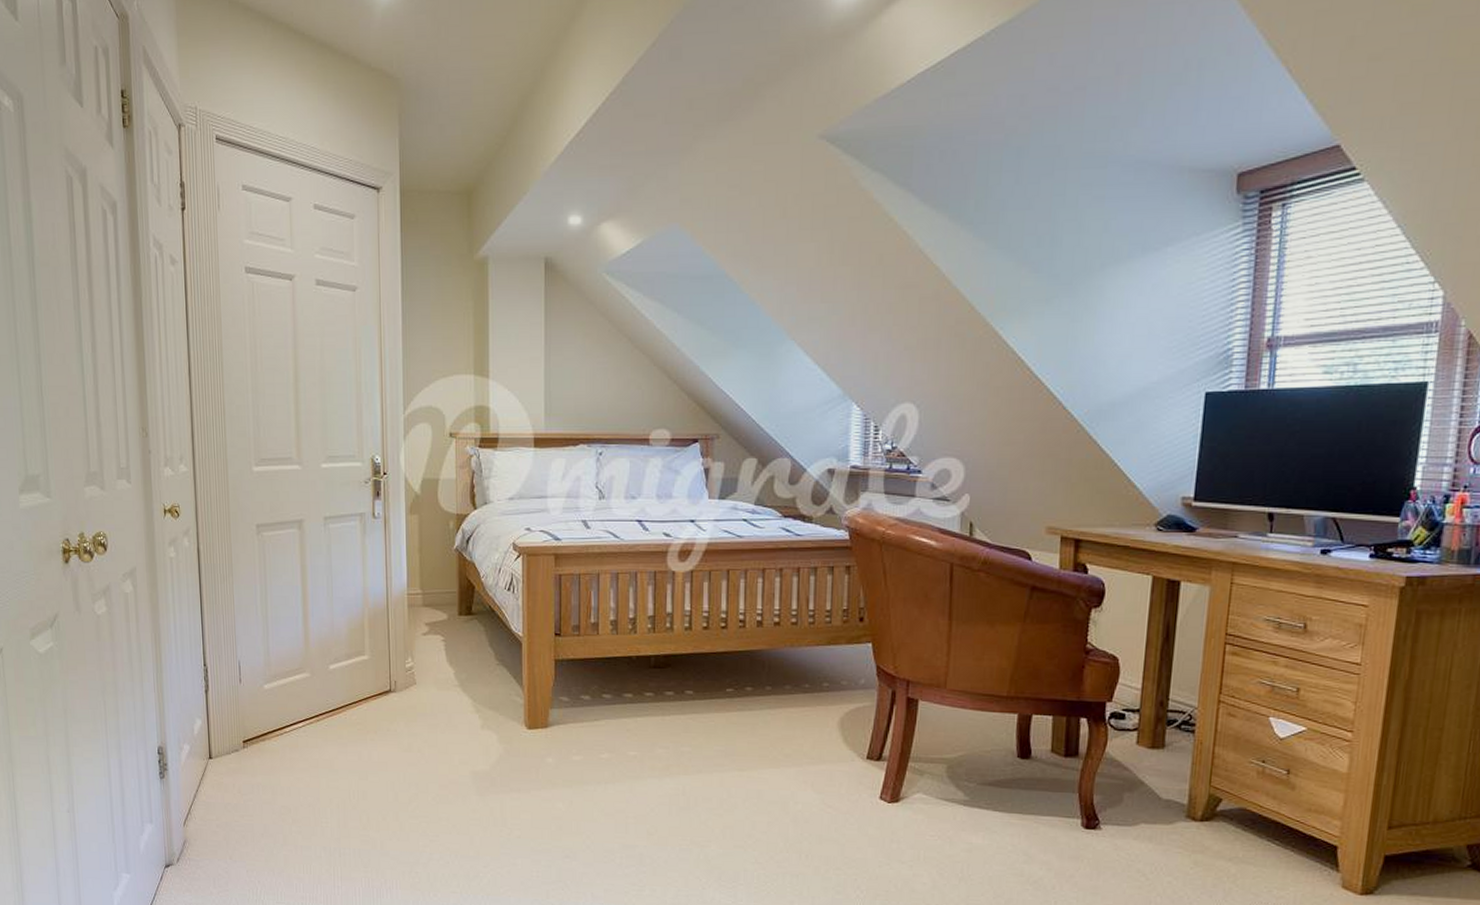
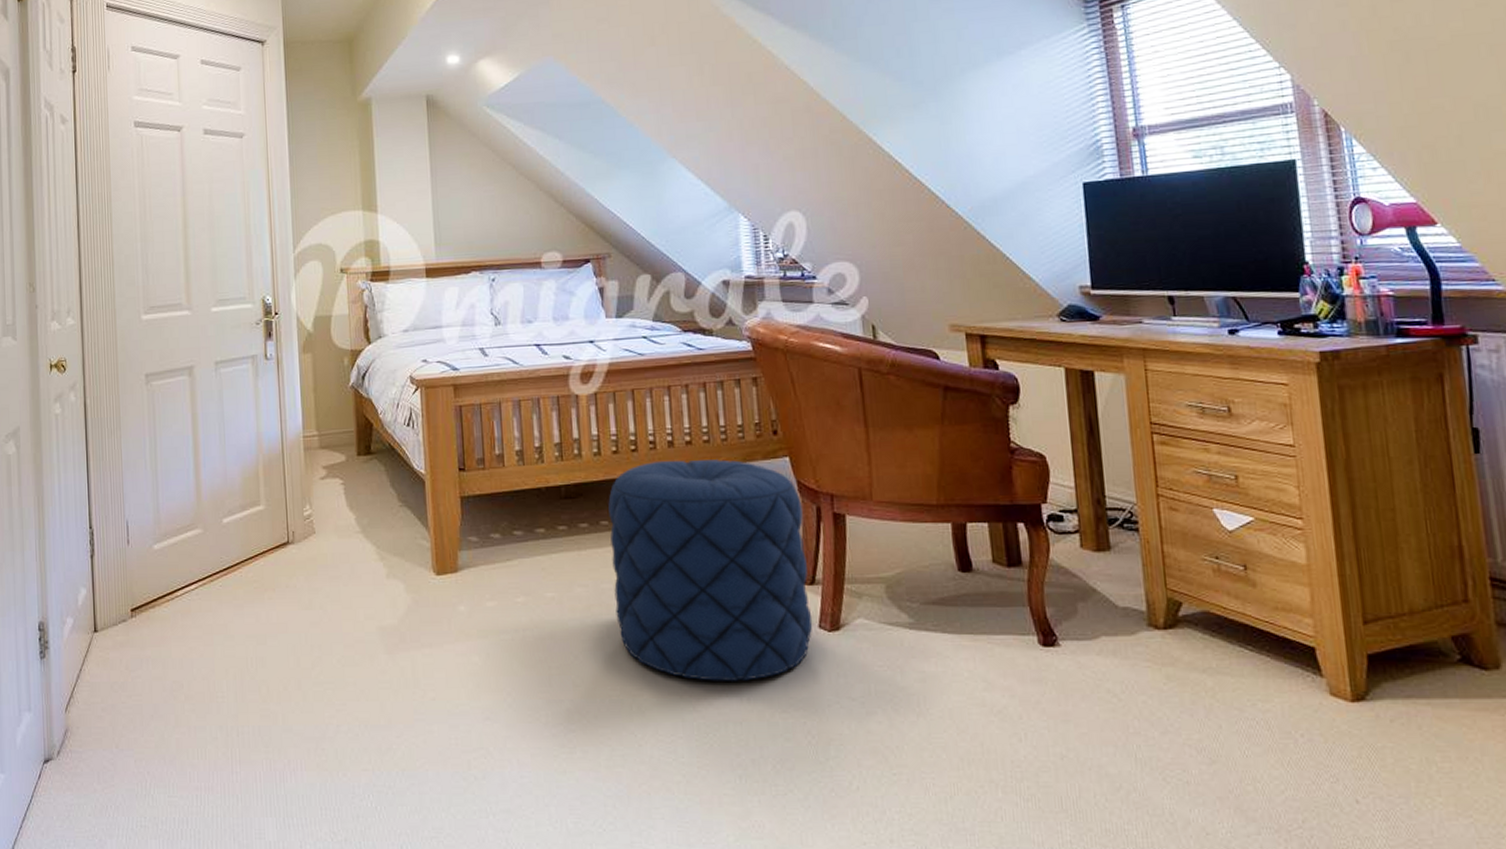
pouf: none [692,638,878,840] -> present [608,459,813,681]

